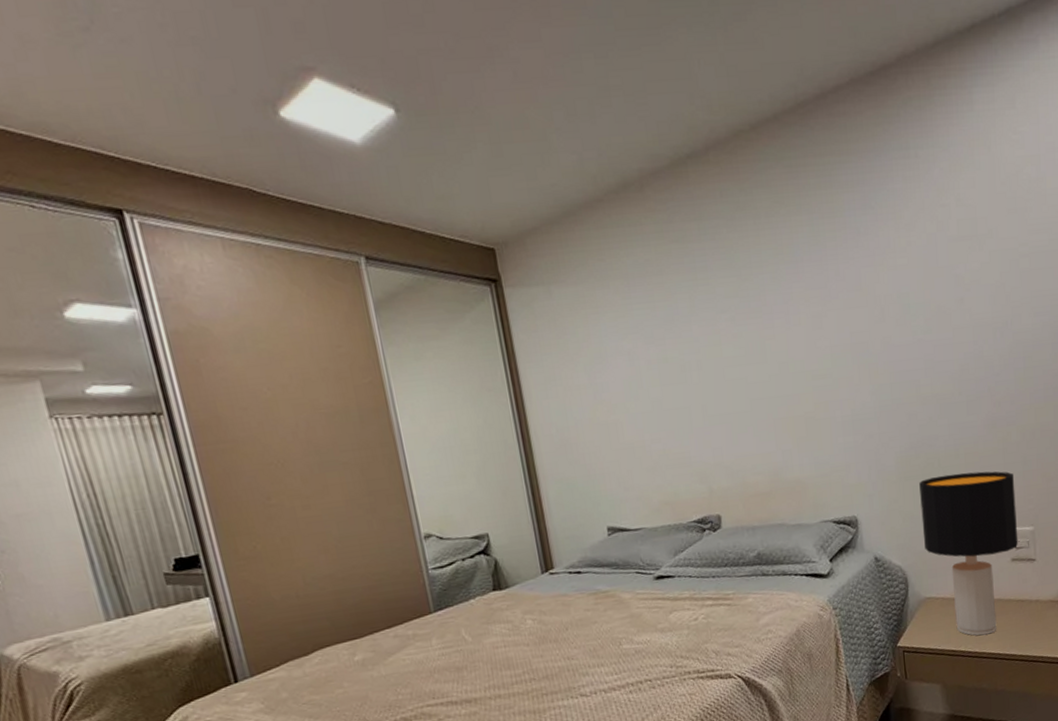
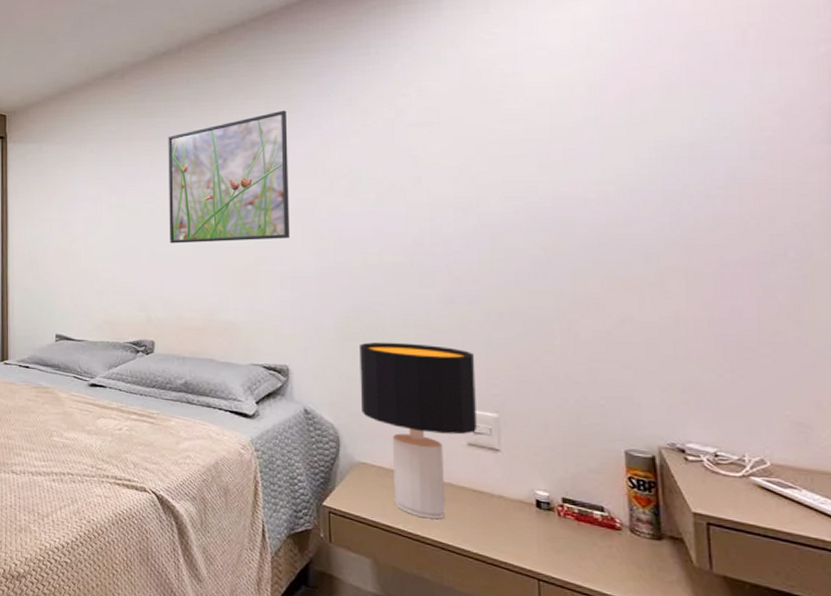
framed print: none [706,227,847,399] -> present [168,110,289,243]

